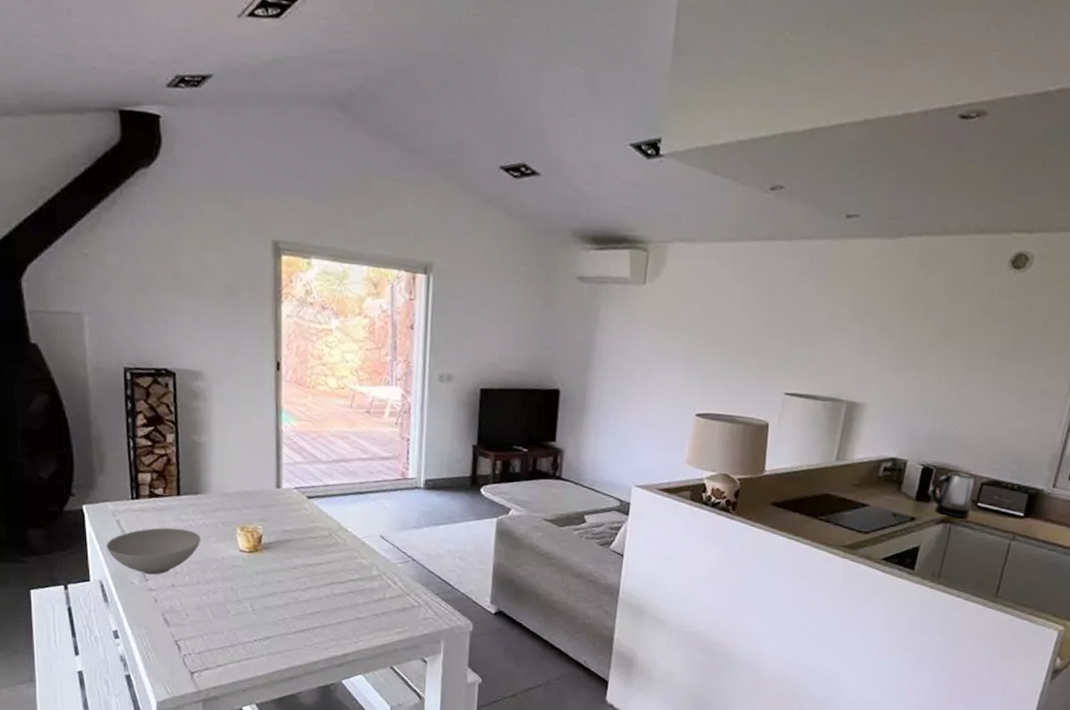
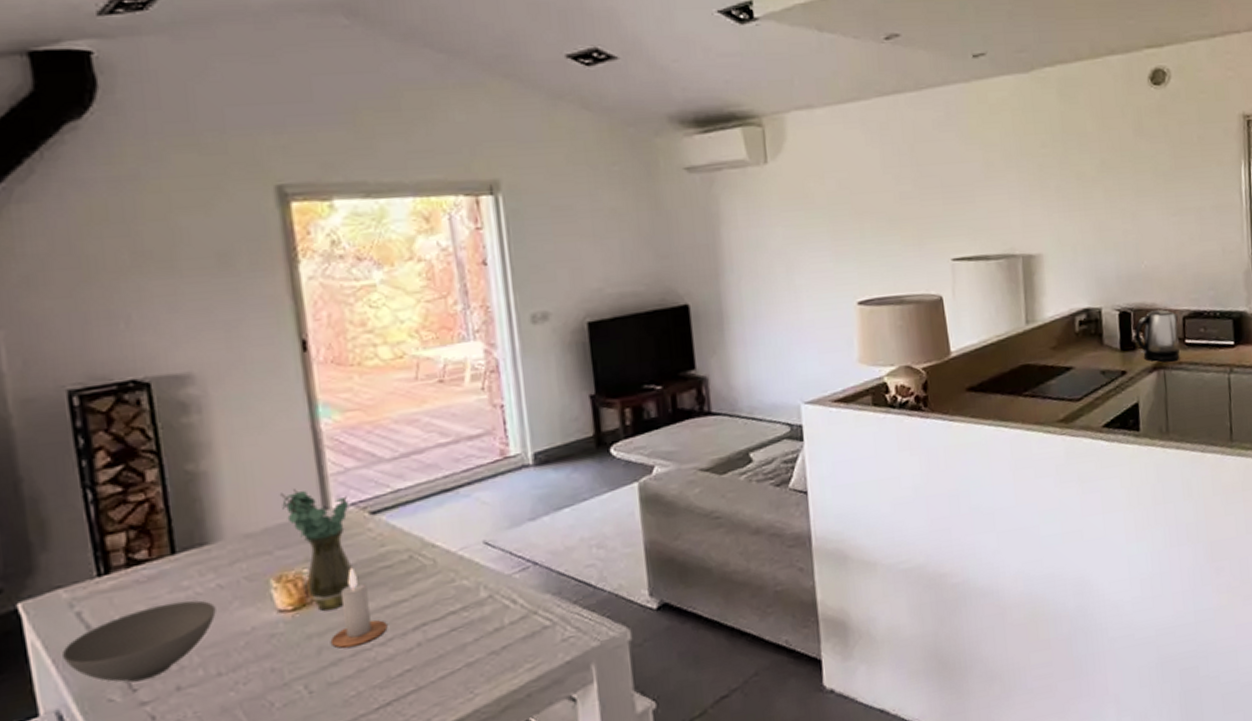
vase: none [249,469,294,558] -> present [279,489,352,611]
candle: none [270,532,308,587] -> present [330,567,388,649]

